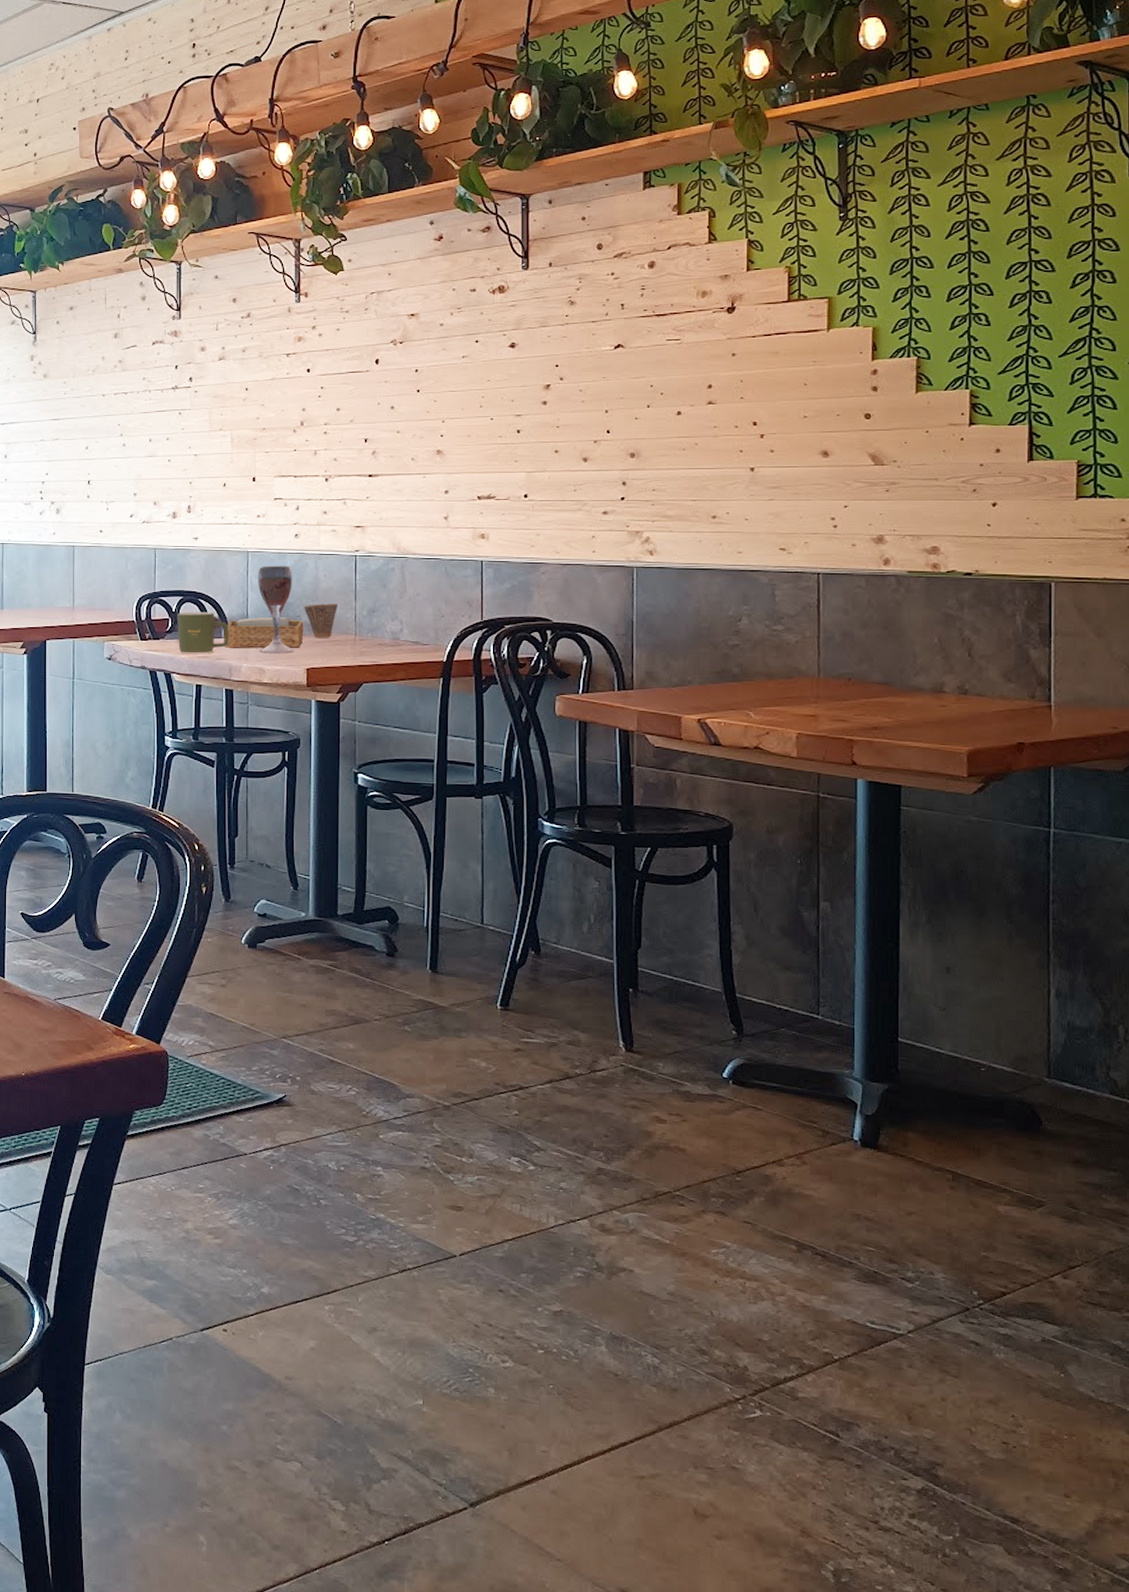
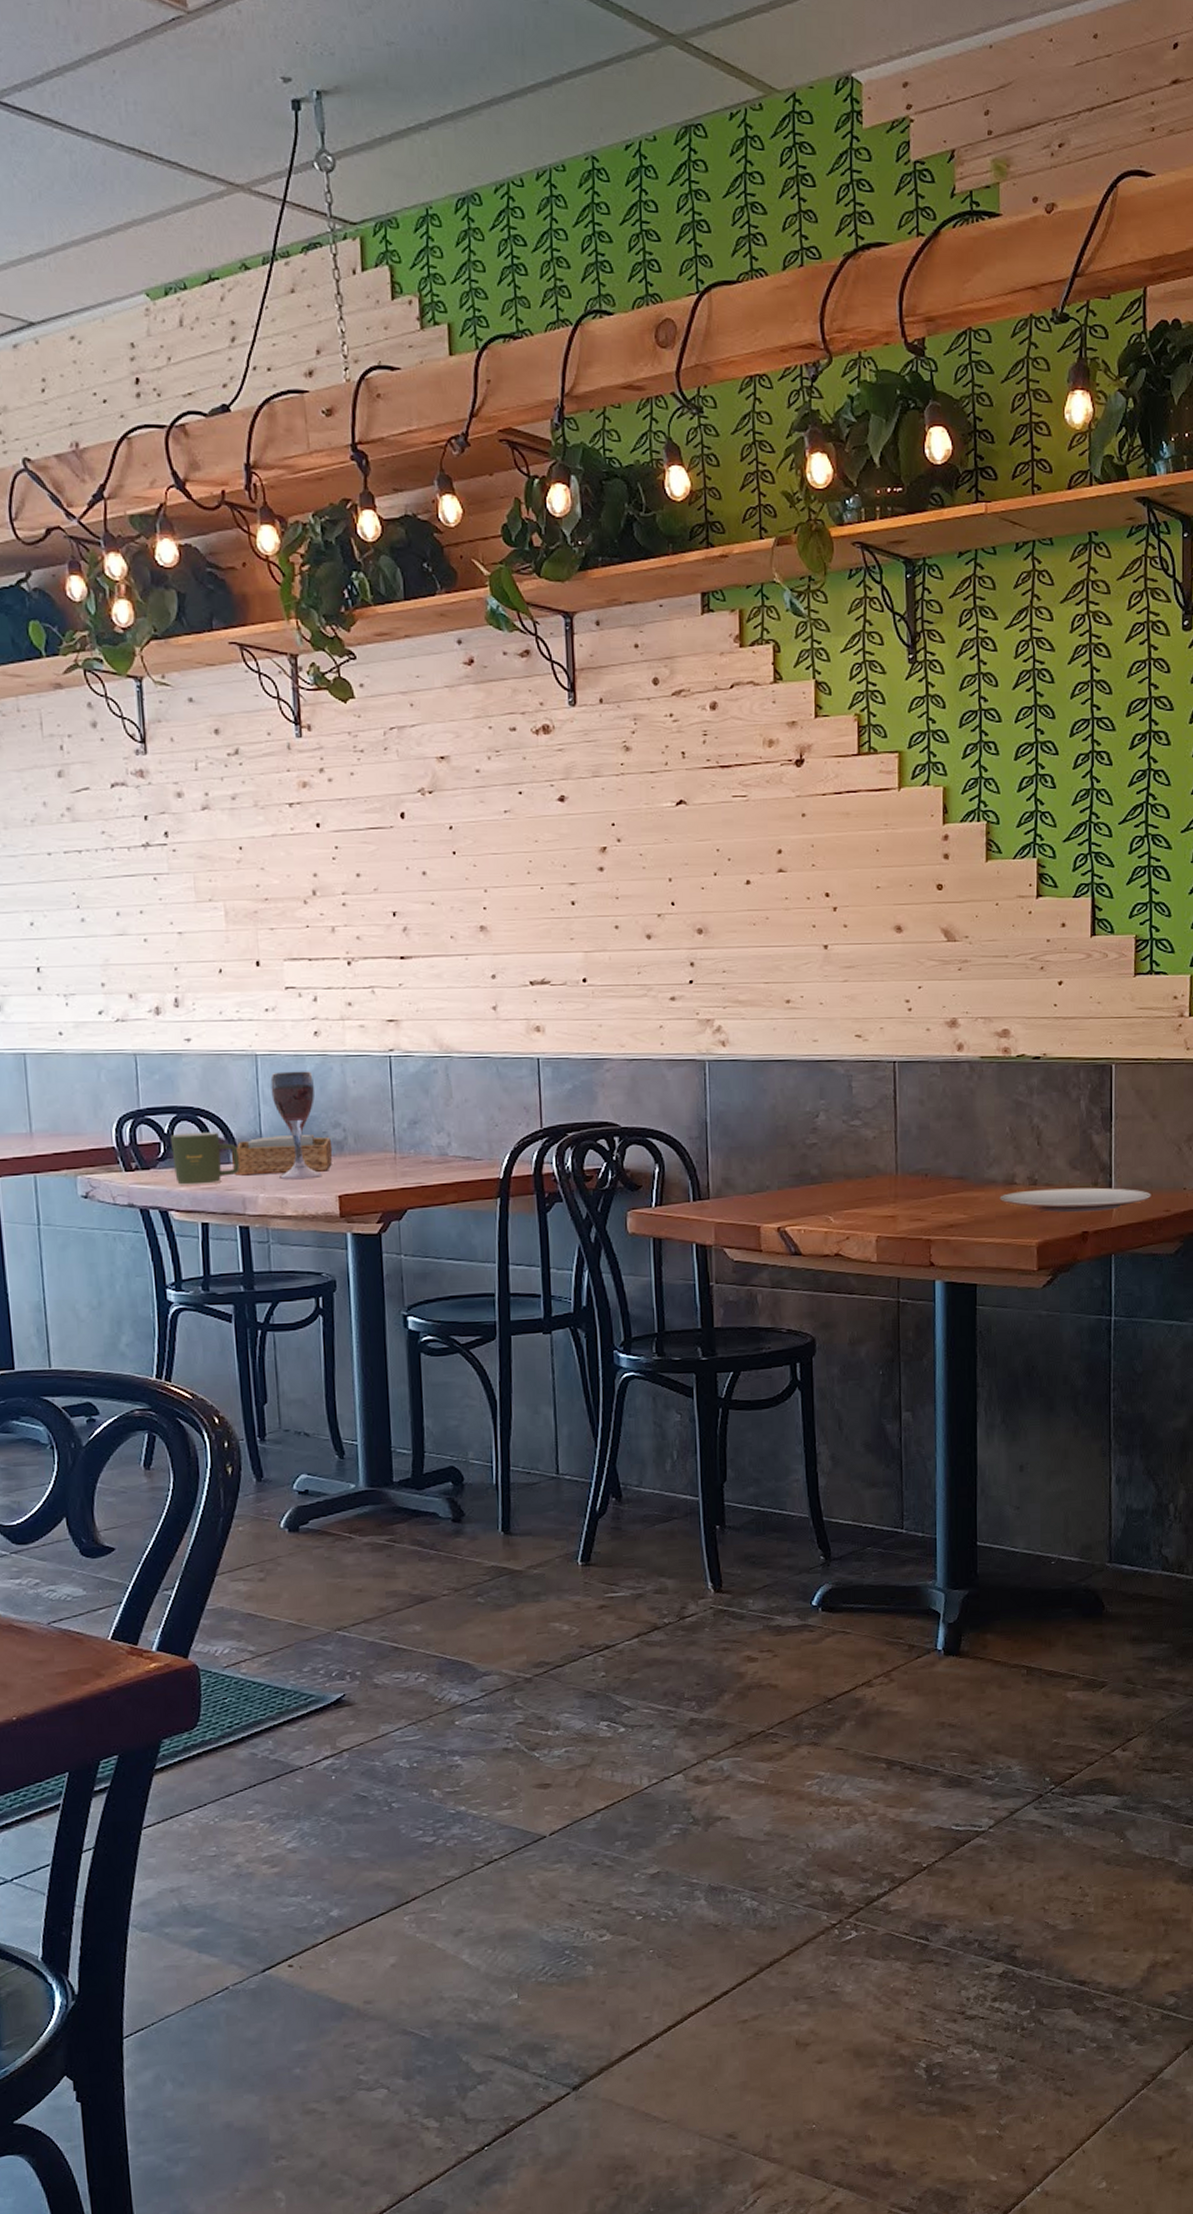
cup: present [304,603,337,639] -> none [331,1115,372,1159]
plate: none [927,699,1096,724] -> present [999,1187,1151,1213]

